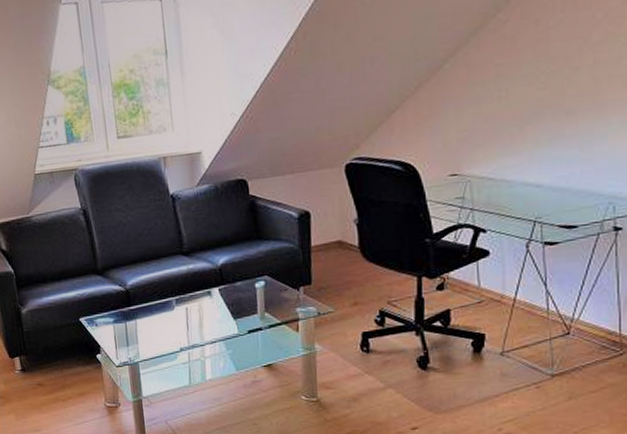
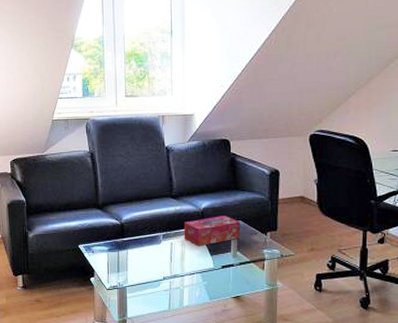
tissue box: none [199,271,268,310] -> present [183,216,240,247]

